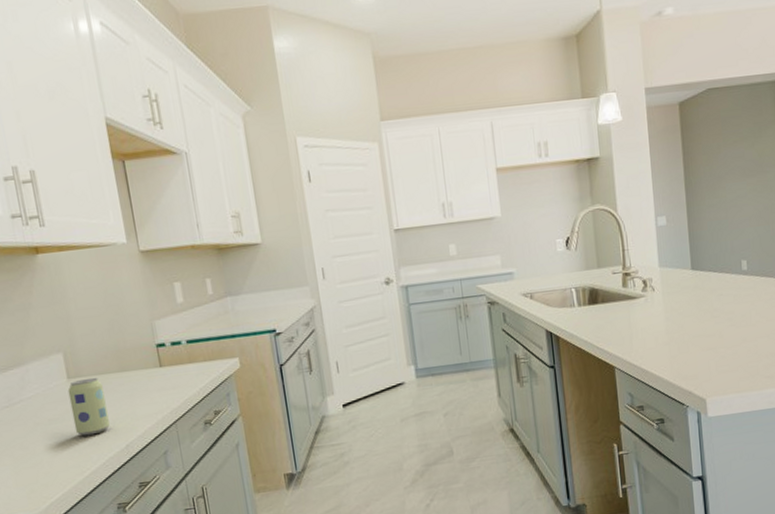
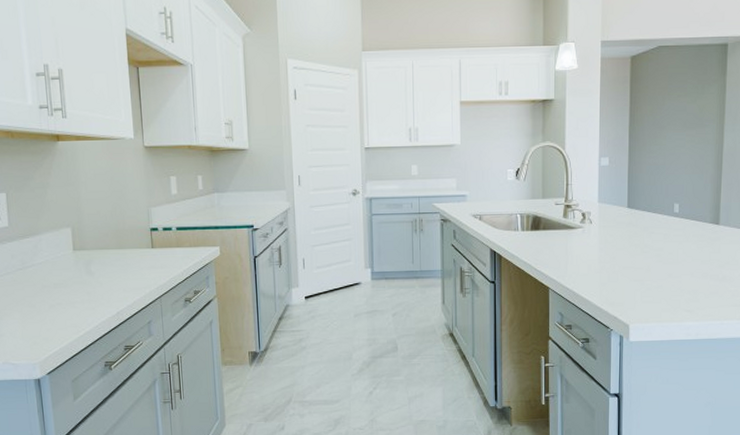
beverage can: present [68,377,110,436] -> none [72,251,105,301]

